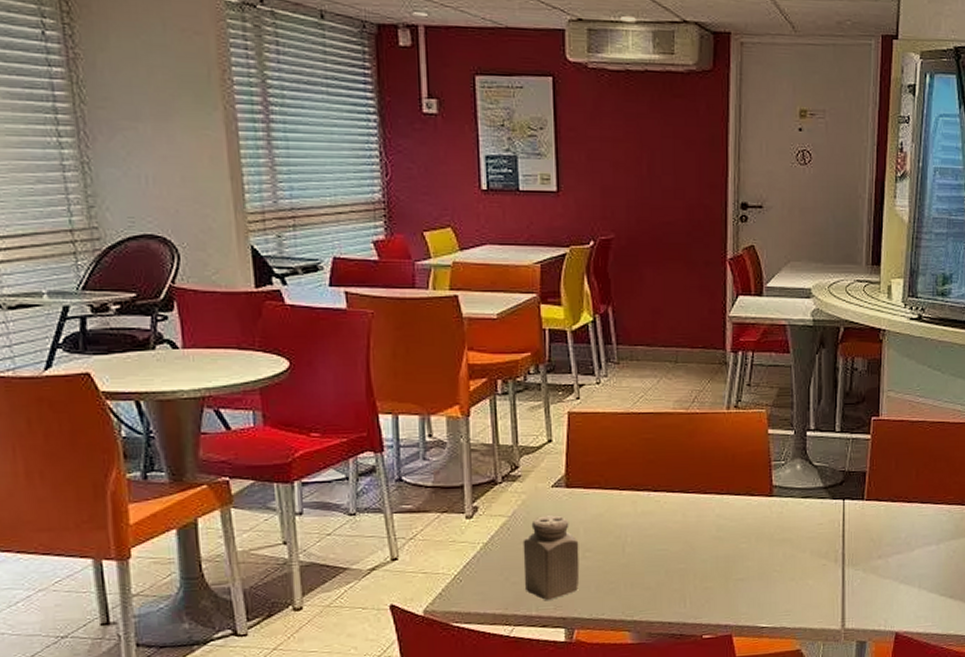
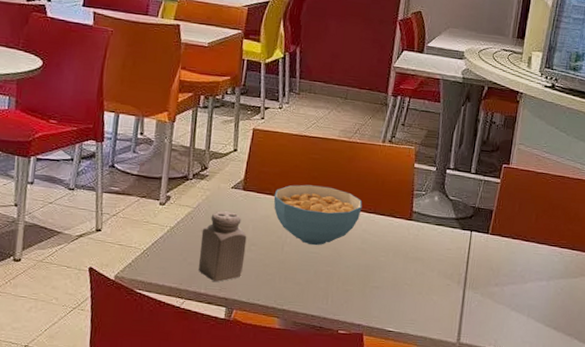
cereal bowl: none [604,470,712,542] -> present [273,184,363,246]

